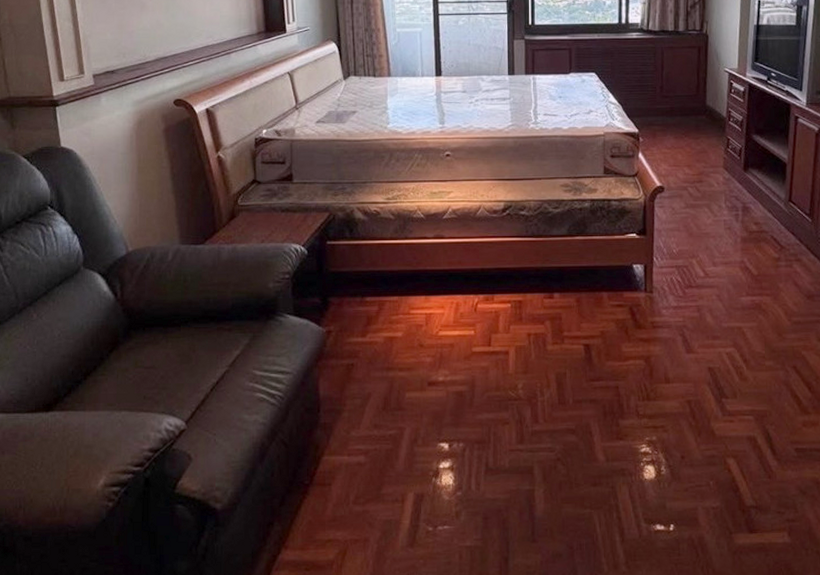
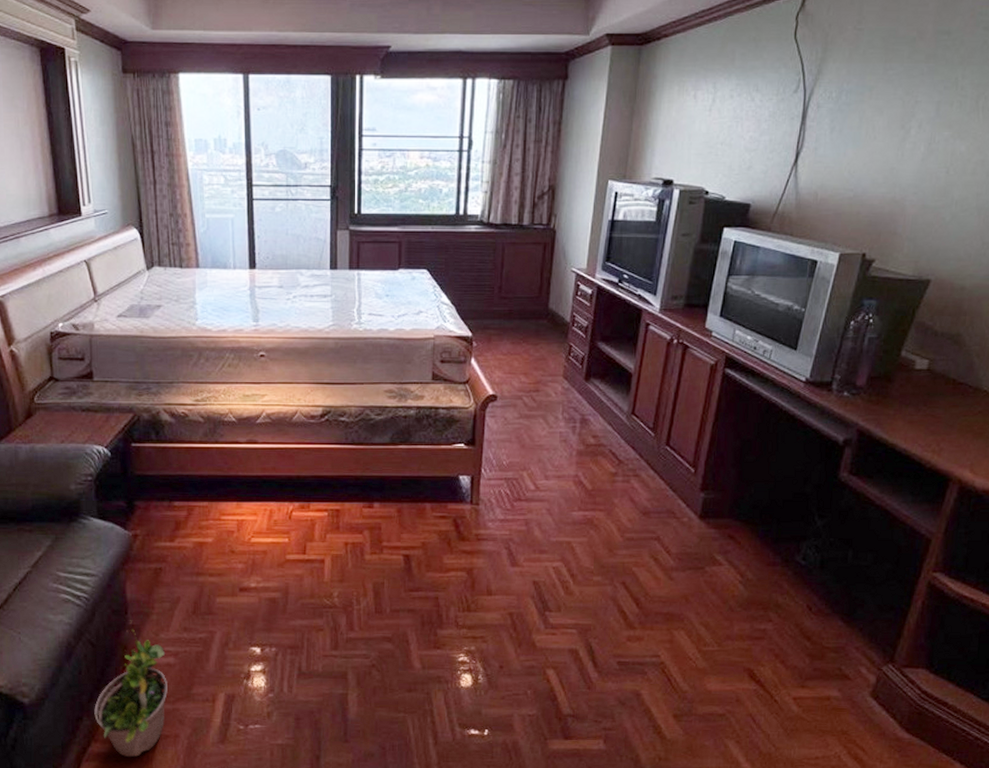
potted plant: none [285,418,358,565] -> present [94,620,167,758]

